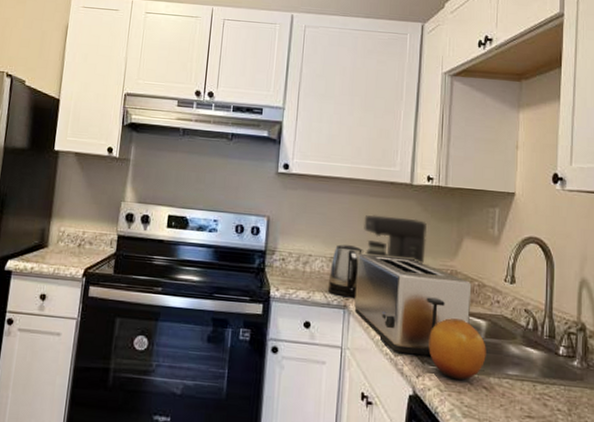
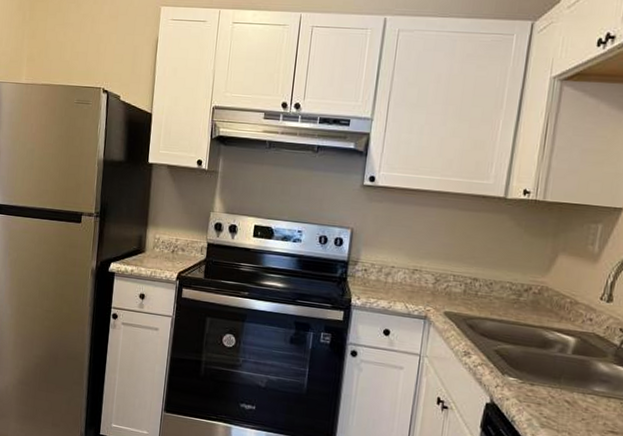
kettle: present [327,244,362,297] -> none [409,256,447,308]
toaster: present [354,253,472,357] -> none [435,266,563,369]
coffee maker: present [360,215,427,264] -> none [445,228,519,279]
fruit: present [428,318,486,381] -> none [510,333,573,394]

